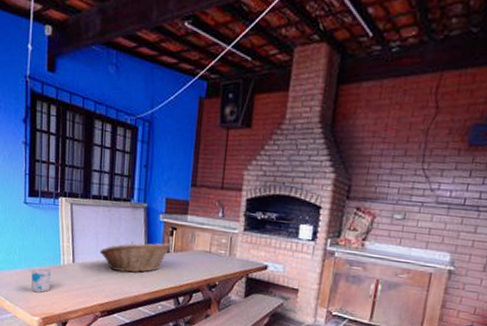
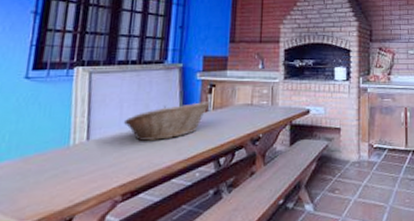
mug: present [31,267,52,293] -> none [22,152,56,188]

